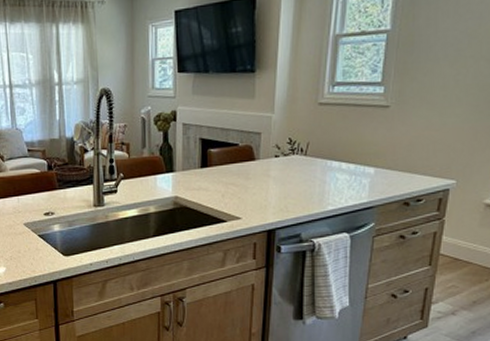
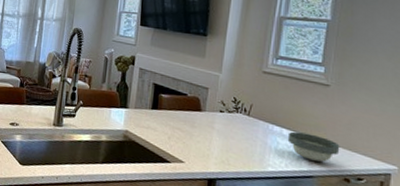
bowl: none [347,163,400,191] -> present [287,131,340,162]

